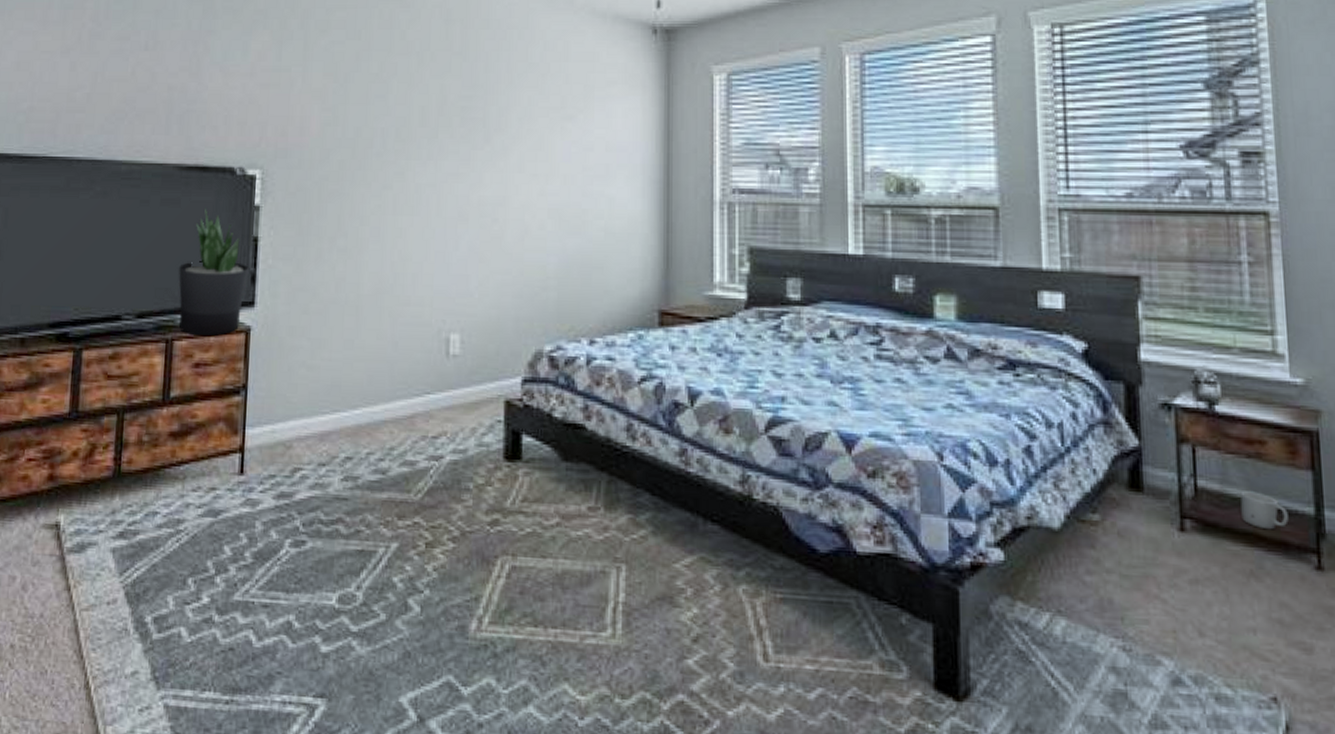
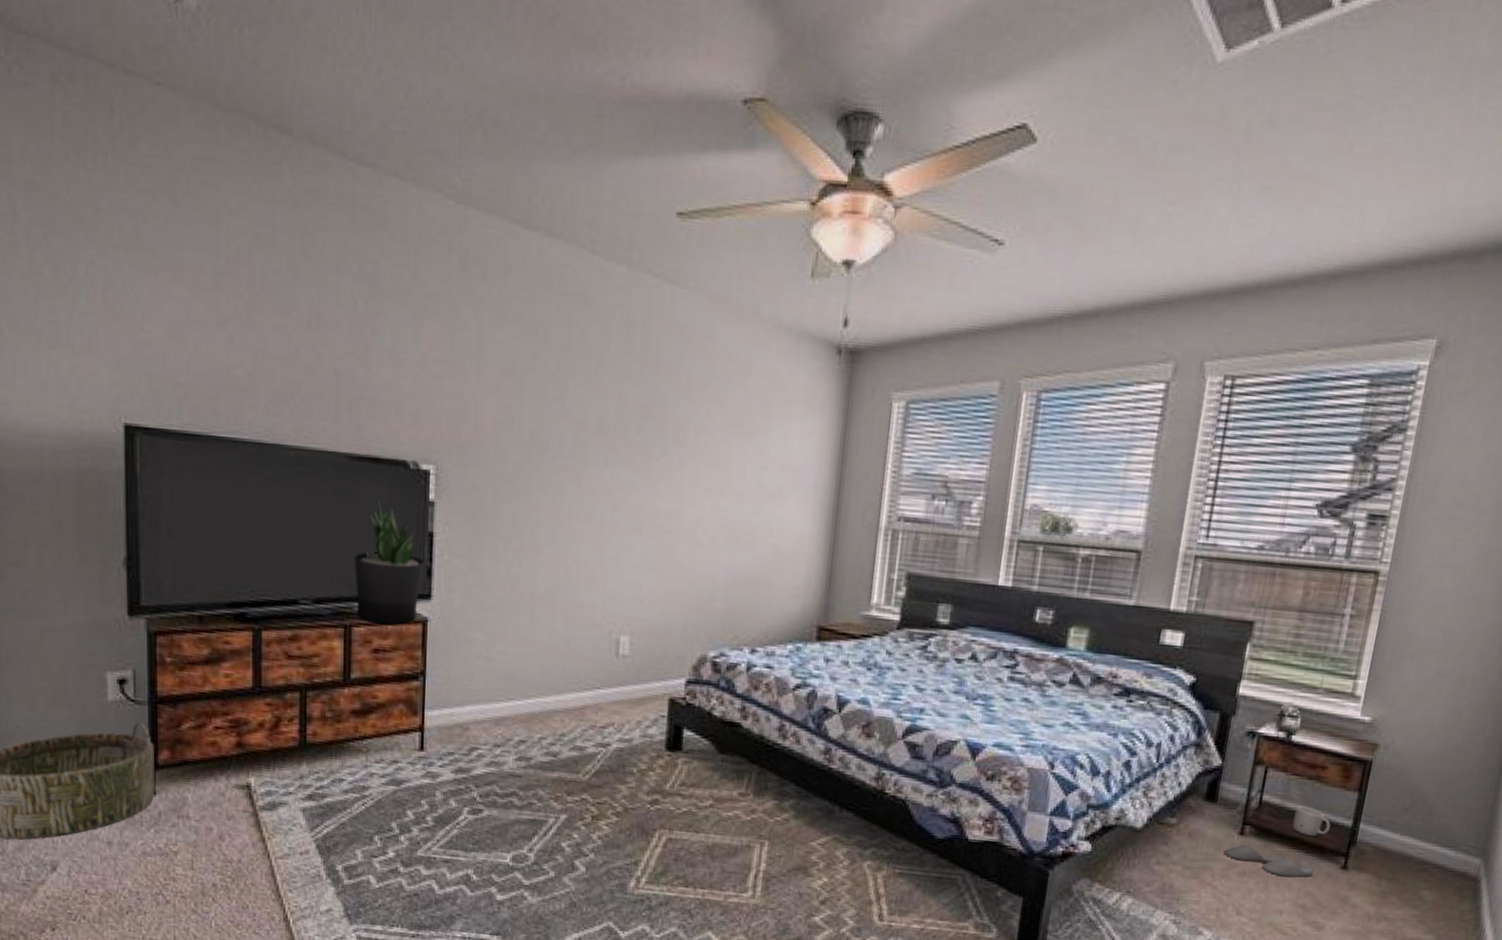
slippers: none [1165,542,1282,584] -> present [1223,844,1313,877]

